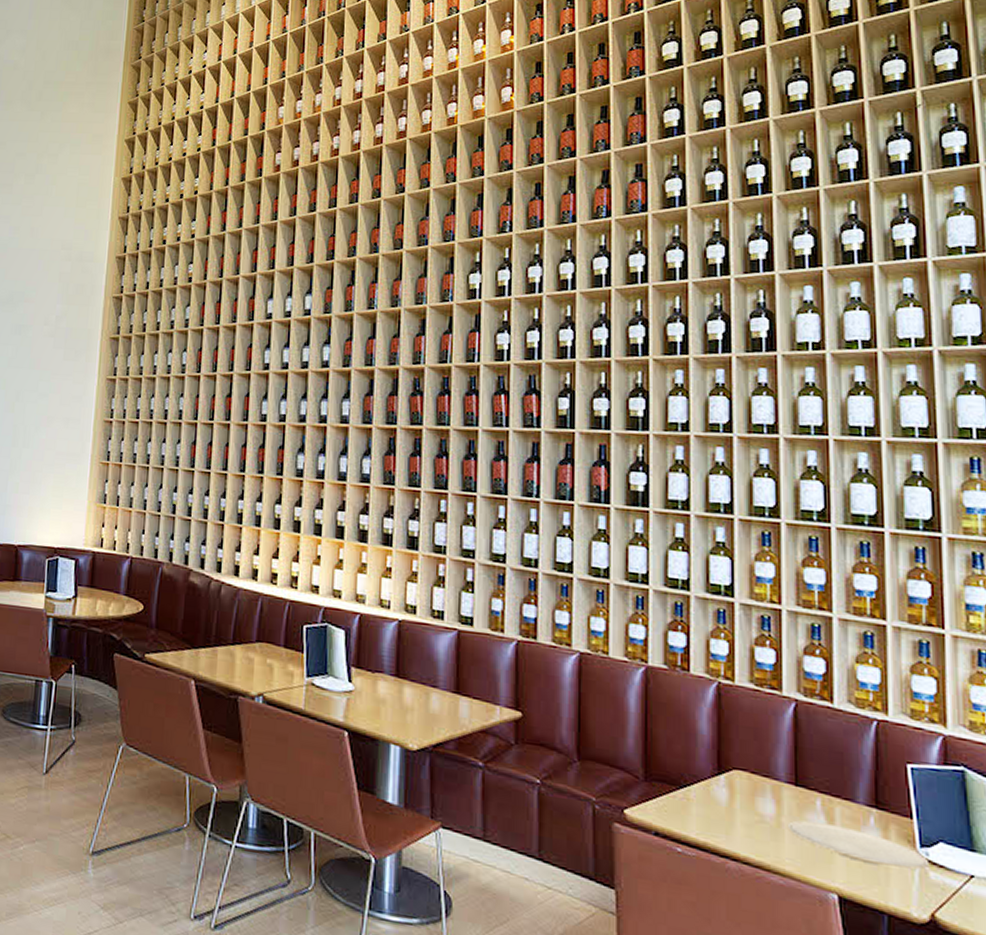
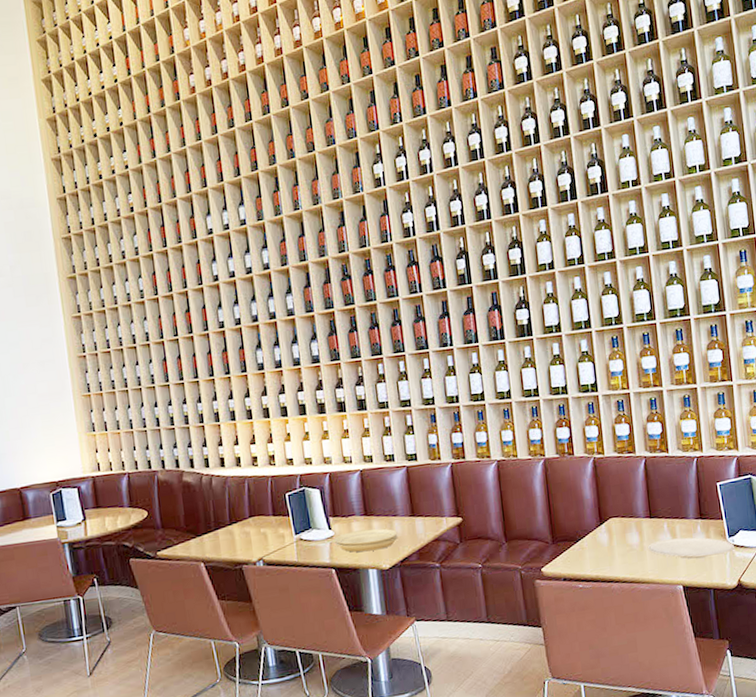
plate: none [352,691,434,724] -> present [334,528,398,553]

